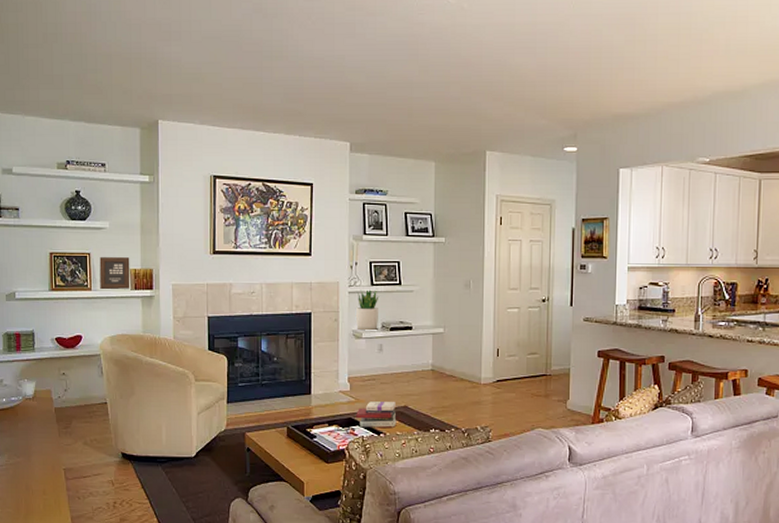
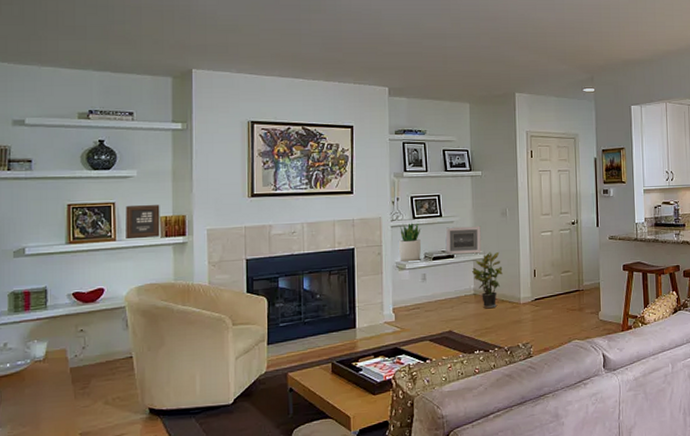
books: present [356,401,397,429] -> none [402,327,442,356]
picture frame: none [404,296,442,327] -> present [446,226,481,255]
potted plant: none [430,326,463,387] -> present [471,252,503,309]

